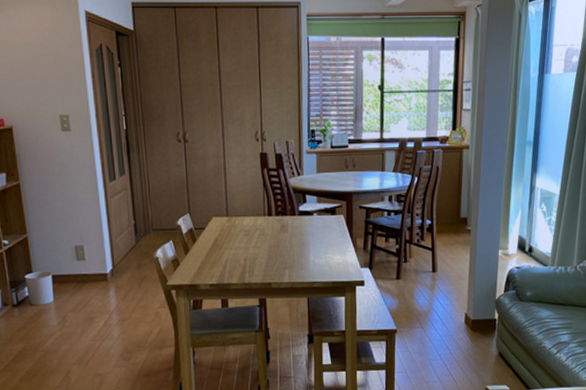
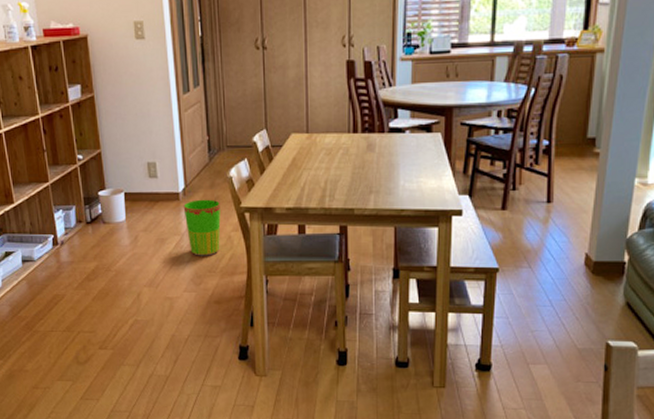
waste bin: none [111,278,148,333] -> present [183,199,221,256]

